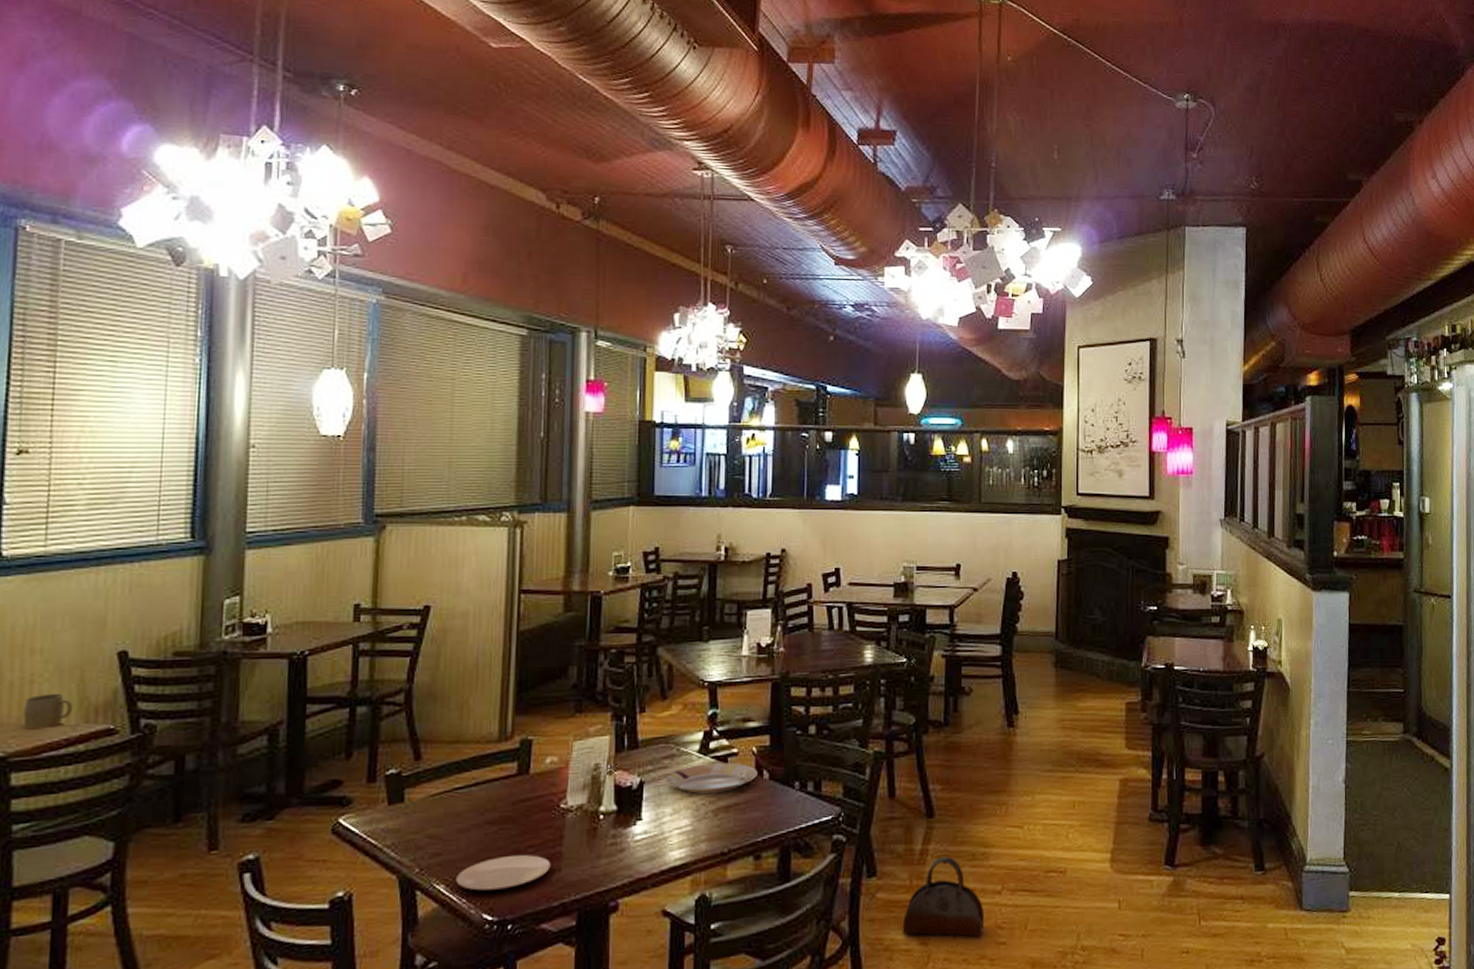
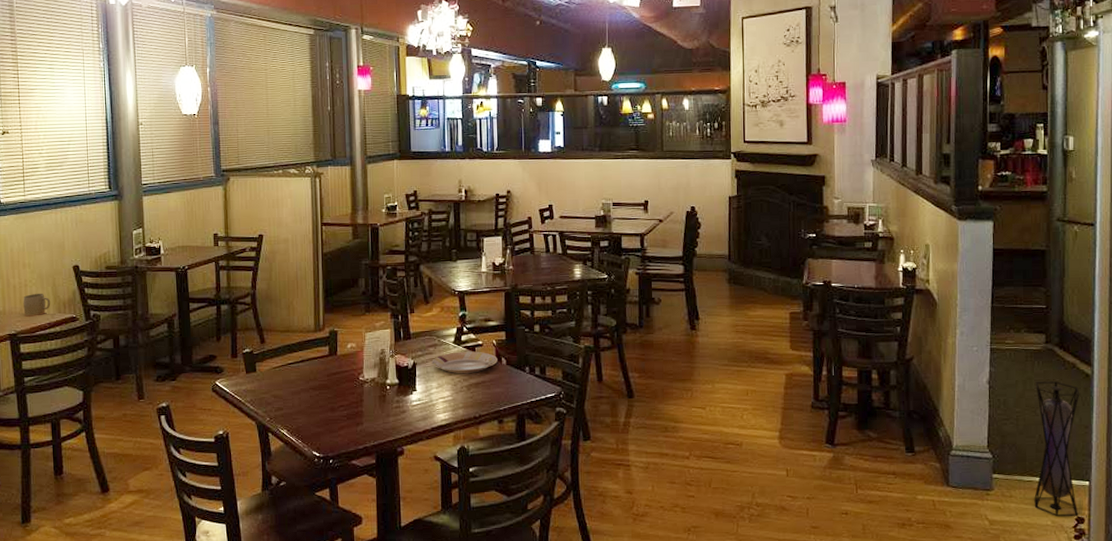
plate: present [456,854,551,891] -> none [294,411,356,435]
handbag: present [902,856,985,936] -> none [612,428,677,489]
lantern: none [1393,777,1439,938] -> present [1034,381,1080,516]

